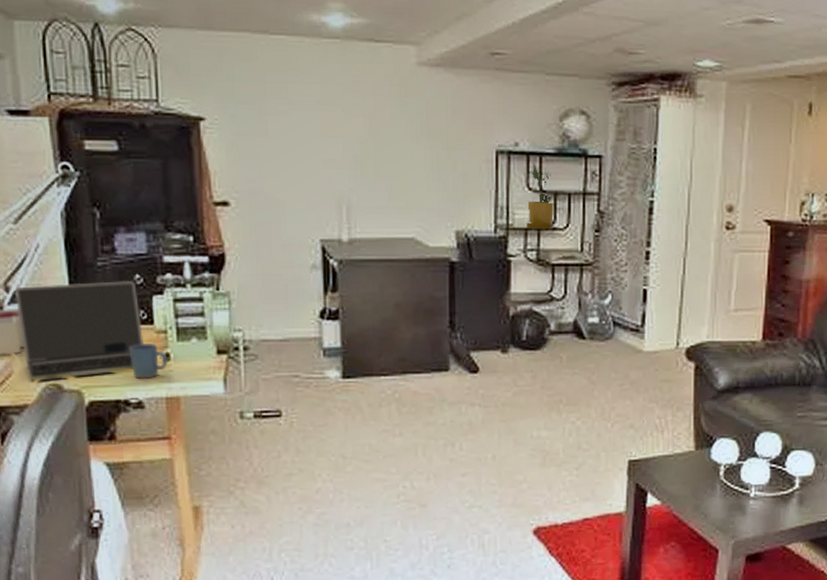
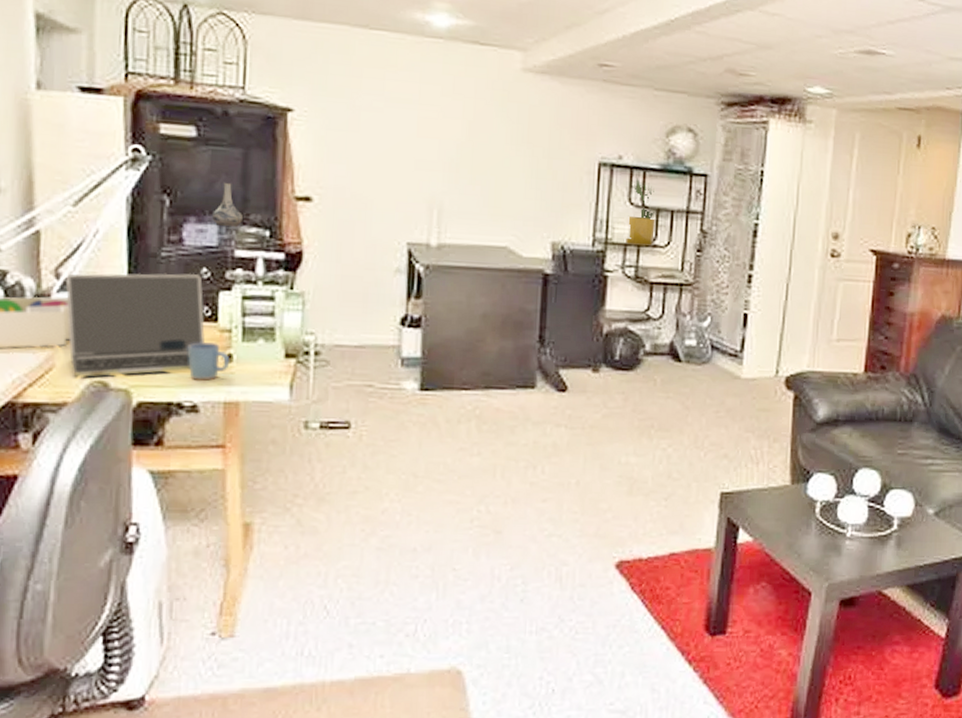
decorative vase: none [138,192,169,235] -> present [211,182,244,227]

